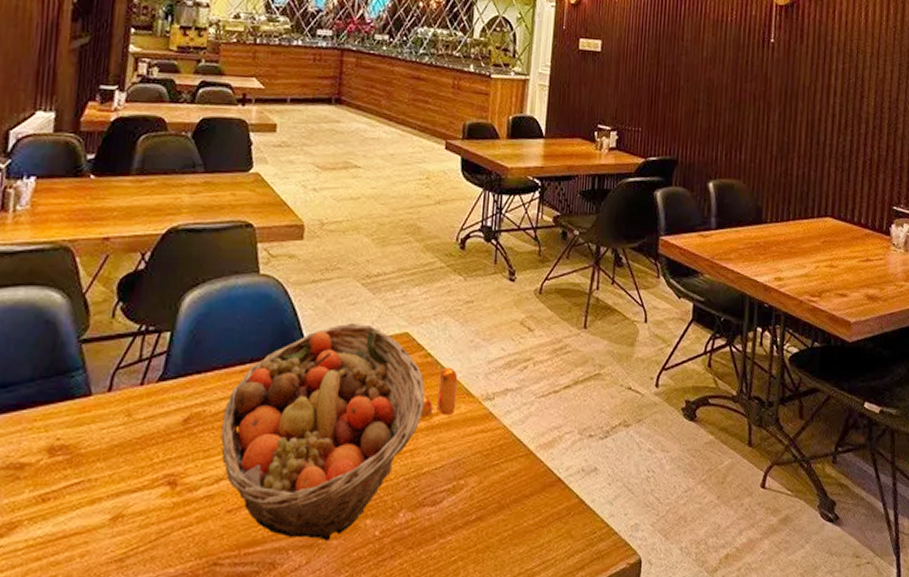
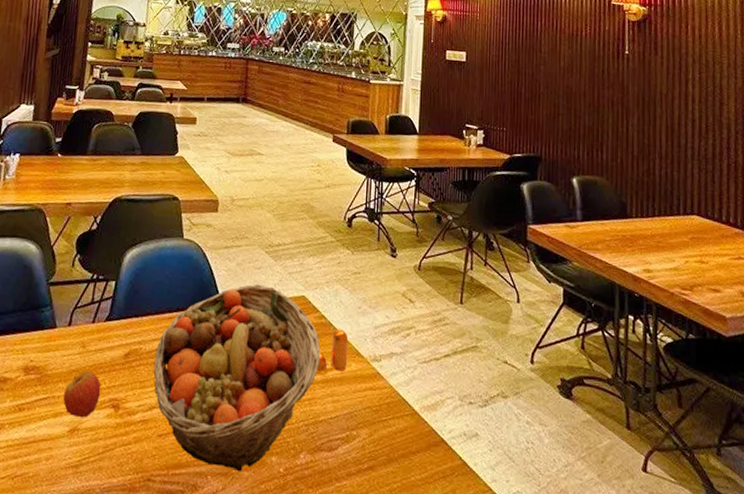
apple: none [102,445,153,502] -> present [63,371,101,418]

